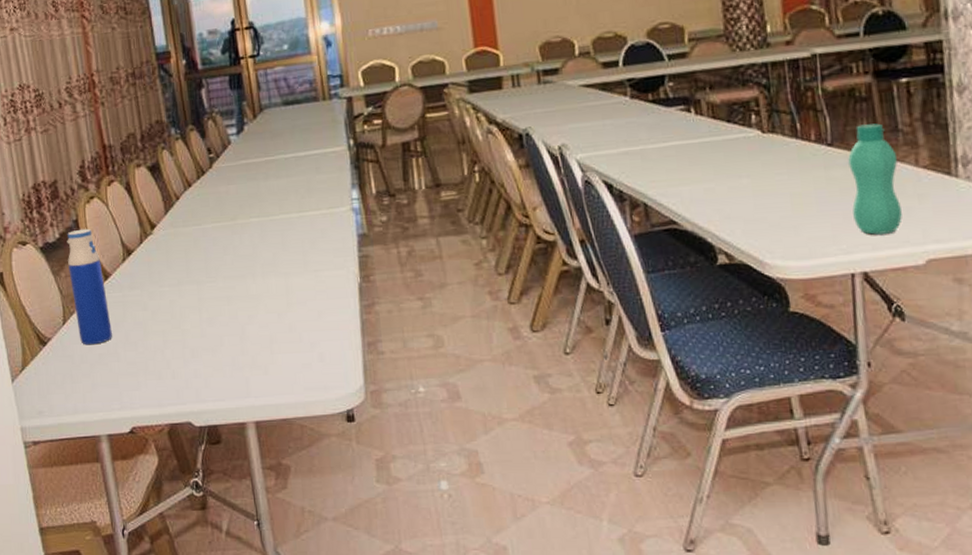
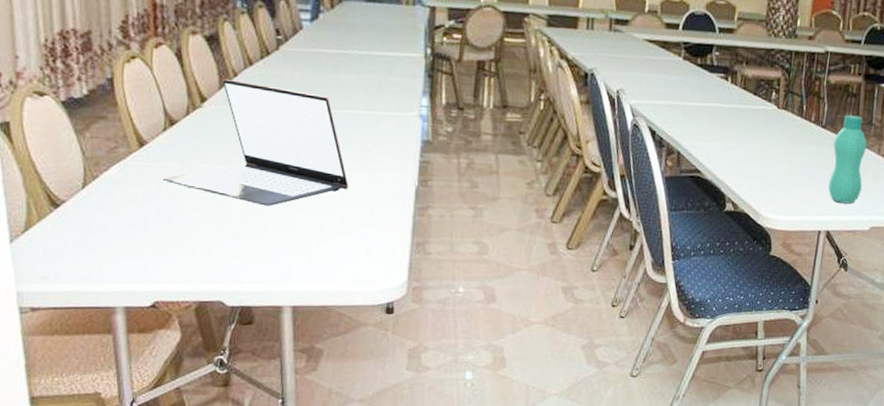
water bottle: present [67,228,112,345] -> none [96,89,142,214]
laptop: none [127,203,293,322] -> present [163,79,349,206]

